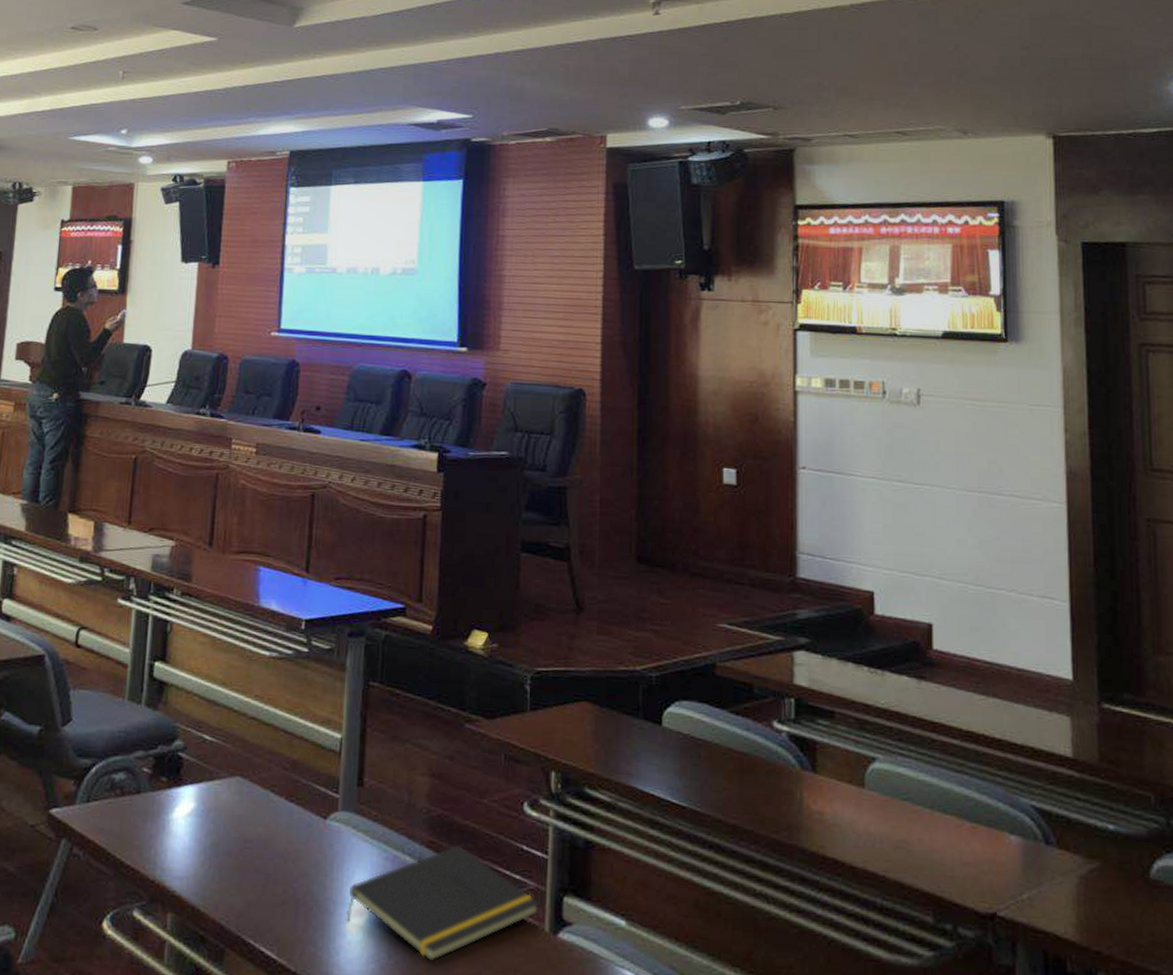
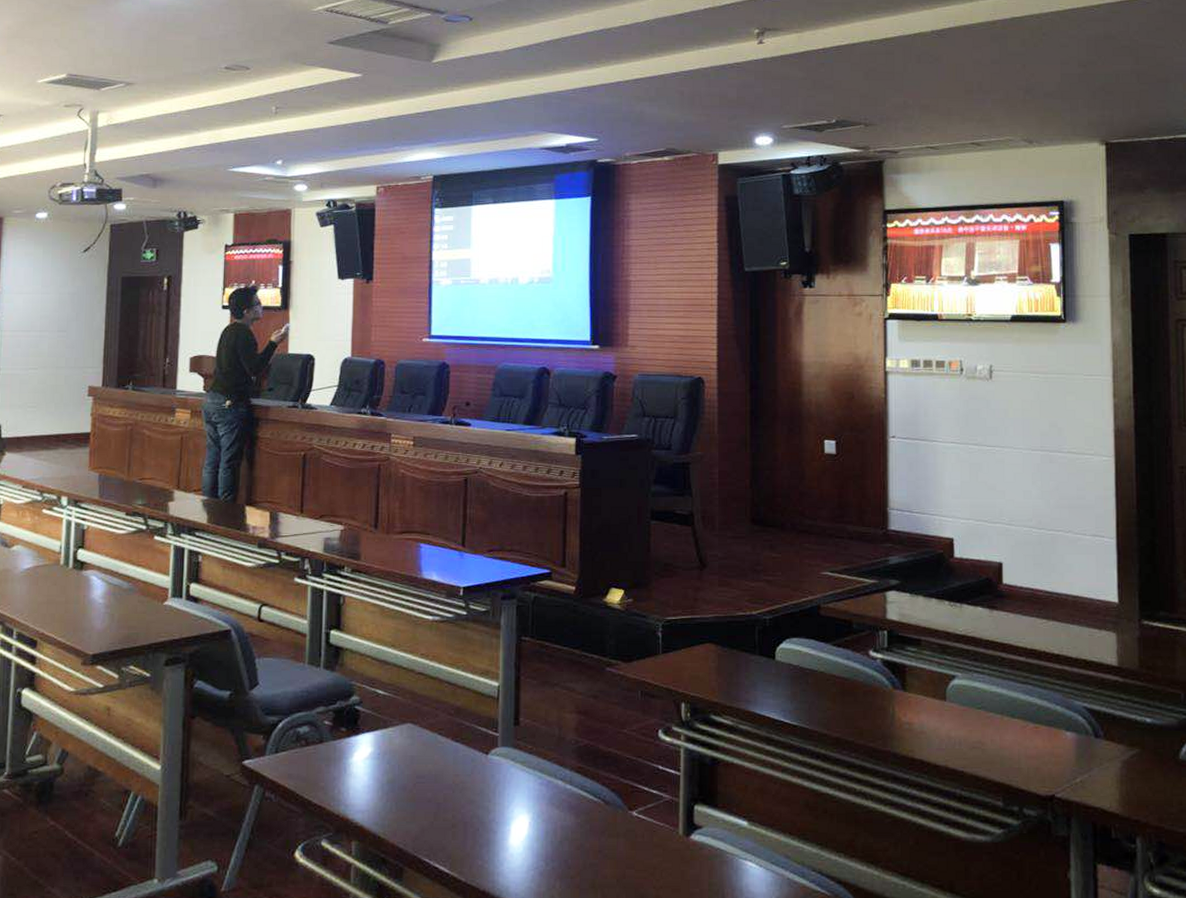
notepad: present [347,845,540,962] -> none [509,769,674,866]

